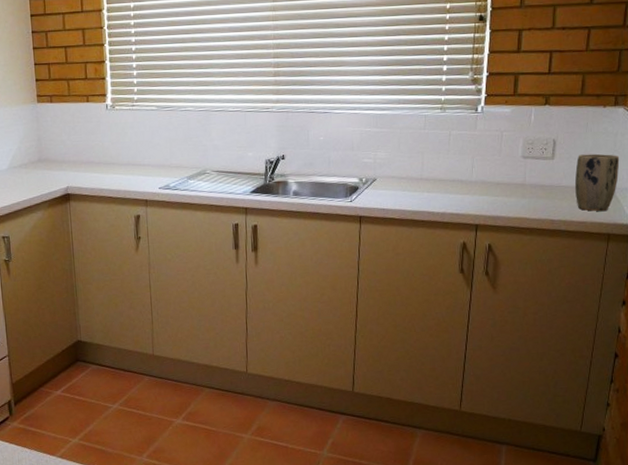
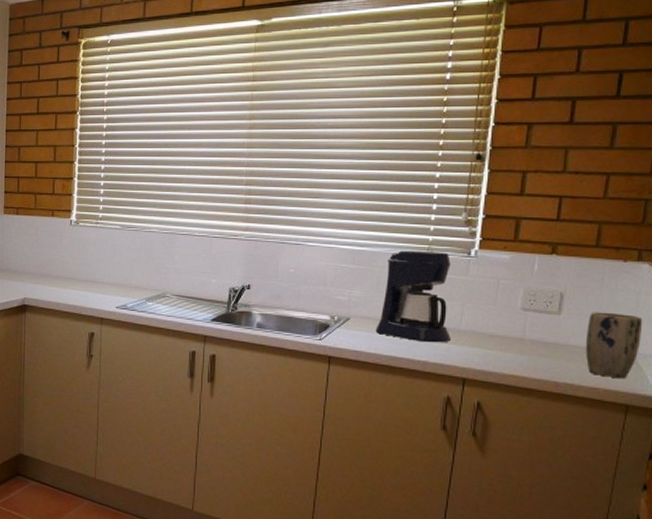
coffee maker: none [399,110,464,195] -> present [375,250,451,343]

